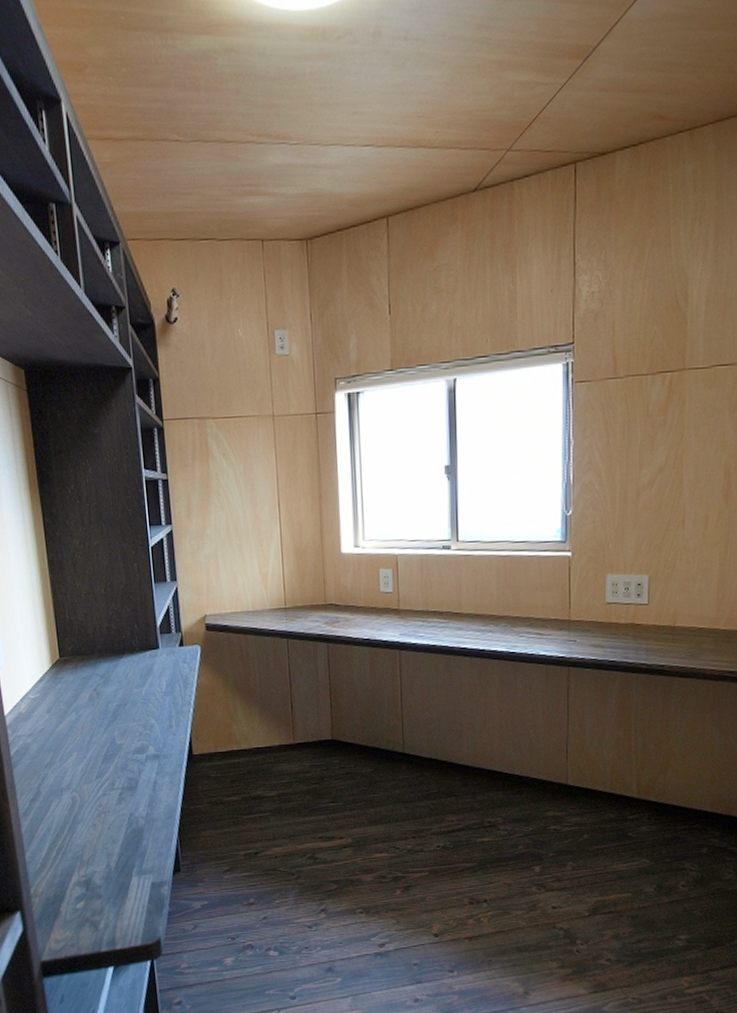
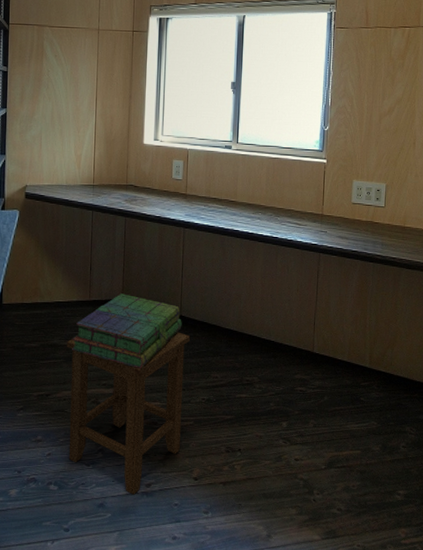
stool: none [272,772,417,956] -> present [66,332,190,495]
stack of books: none [278,733,406,817] -> present [72,293,182,368]

